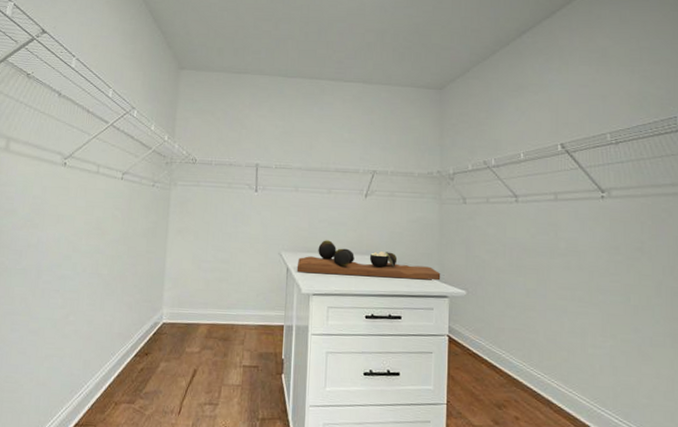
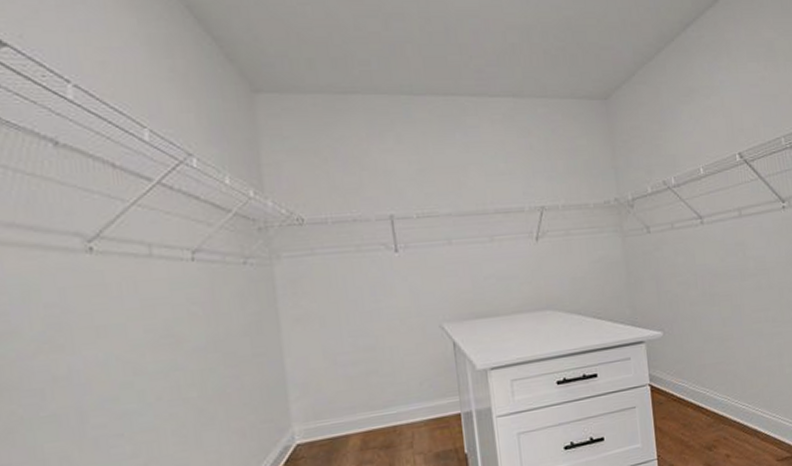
decorative tray: present [298,240,441,281] -> none [466,299,634,346]

